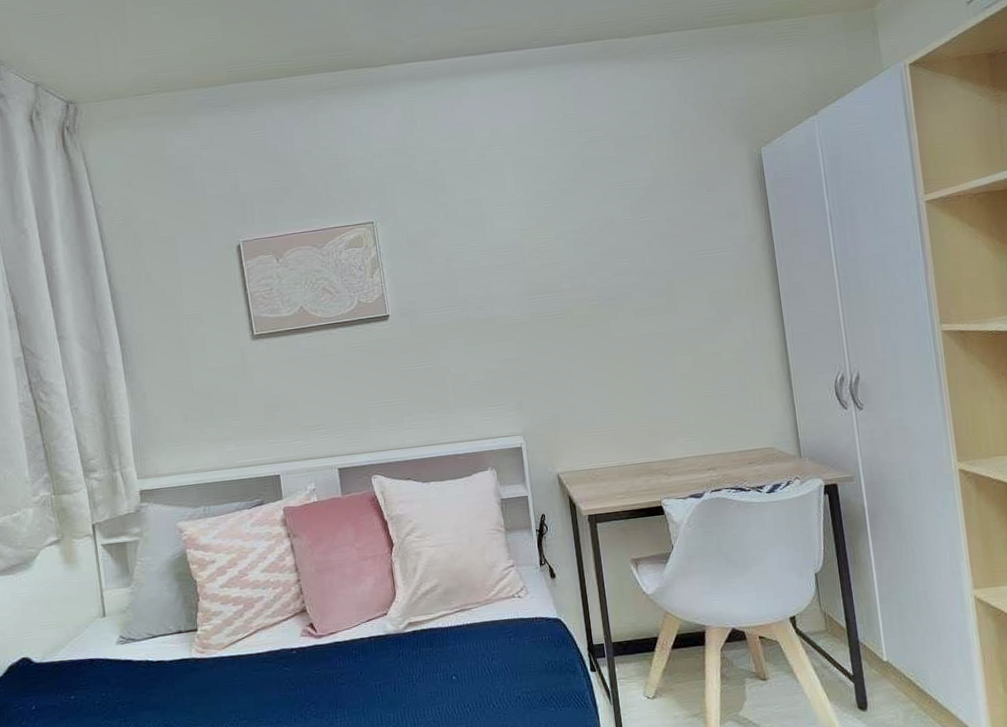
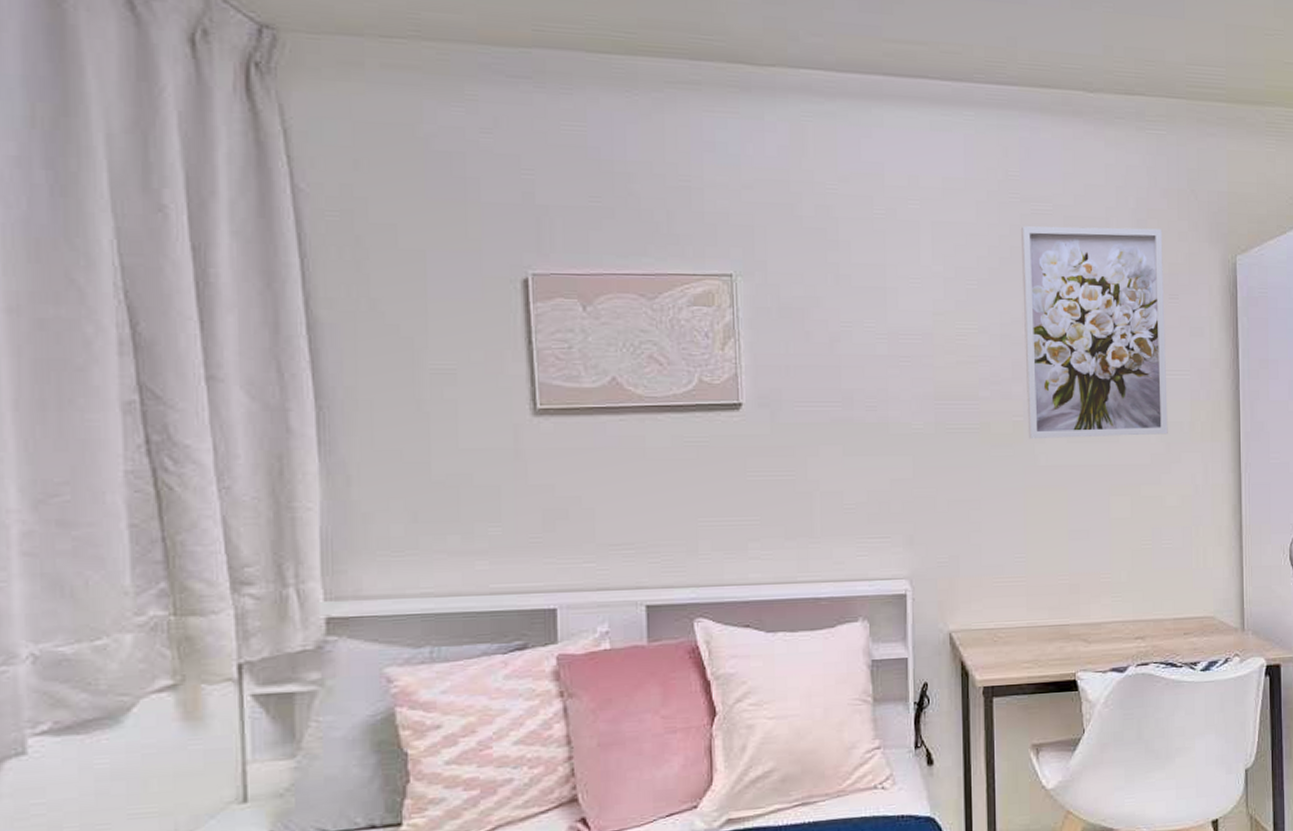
wall art: none [580,136,718,317] -> present [1020,226,1168,438]

